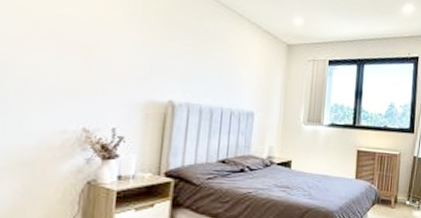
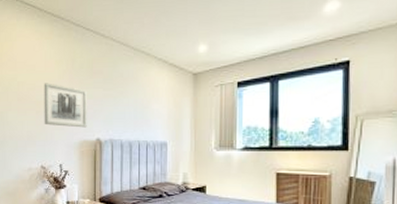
wall art: none [94,23,161,86] -> present [44,83,87,128]

